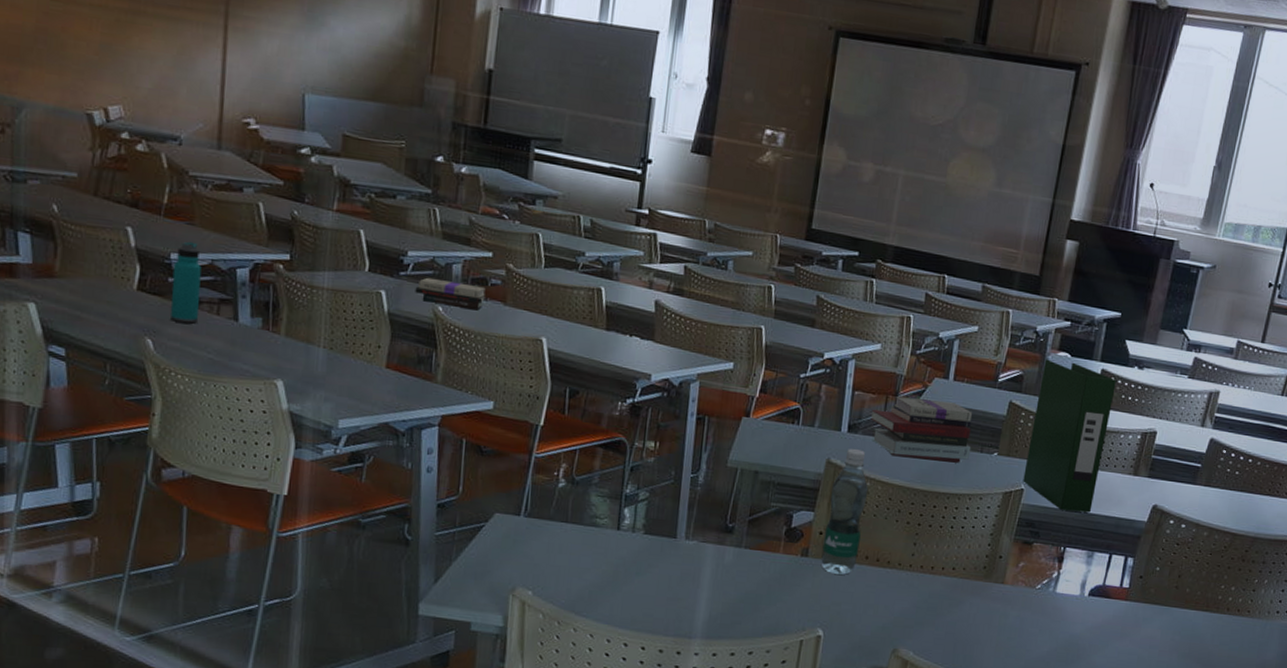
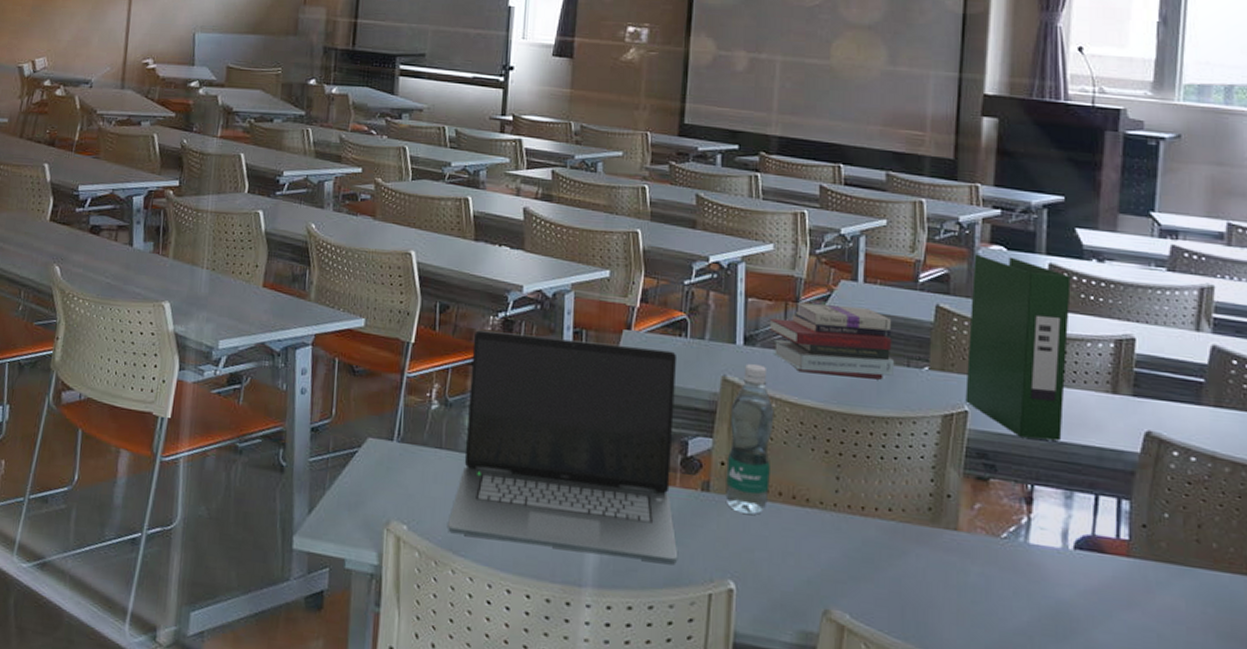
water bottle: present [171,241,201,324] -> none [76,173,104,250]
books: present [415,277,486,311] -> none [290,195,356,226]
laptop: none [571,415,789,617] -> present [448,330,678,564]

